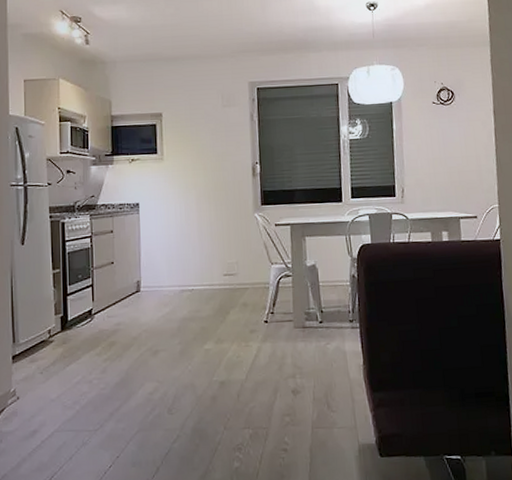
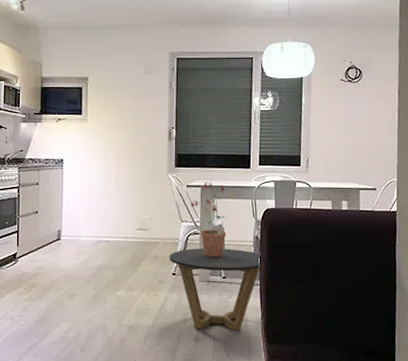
side table: none [260,290,360,382] -> present [169,248,262,332]
potted plant: none [280,218,322,301] -> present [191,181,229,258]

